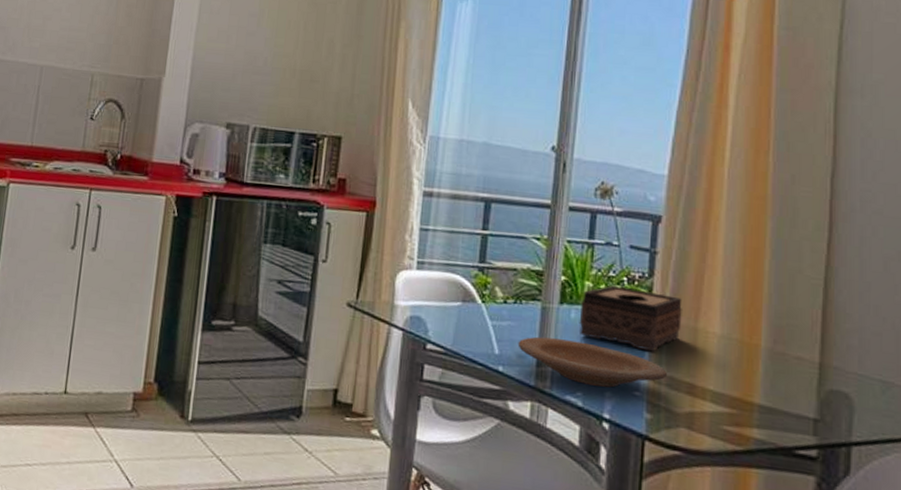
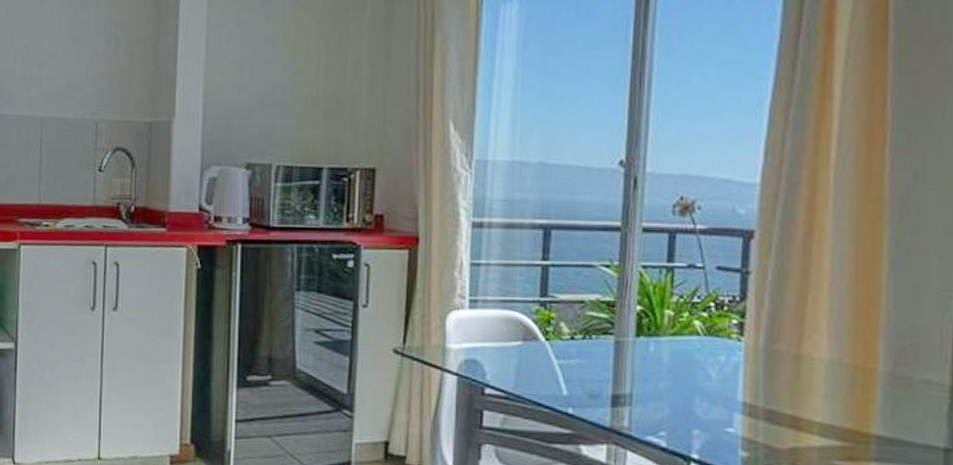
plate: present [518,336,667,388] -> none [589,374,765,425]
tissue box: present [579,285,682,352] -> none [659,312,782,384]

